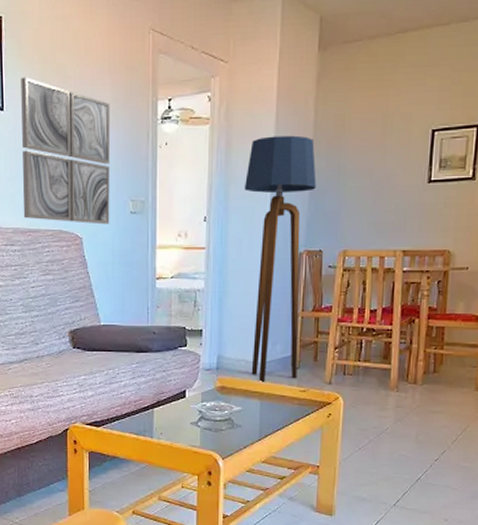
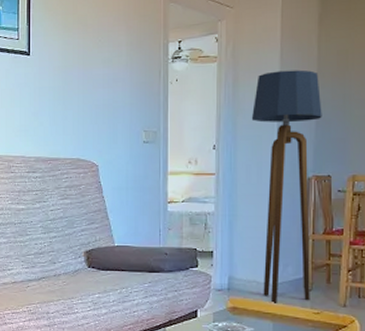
wall art: present [21,77,111,225] -> none [45,26,125,153]

